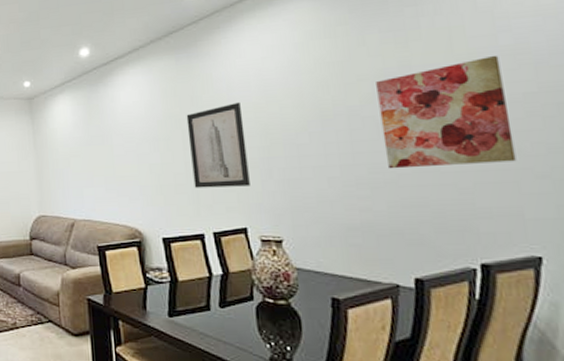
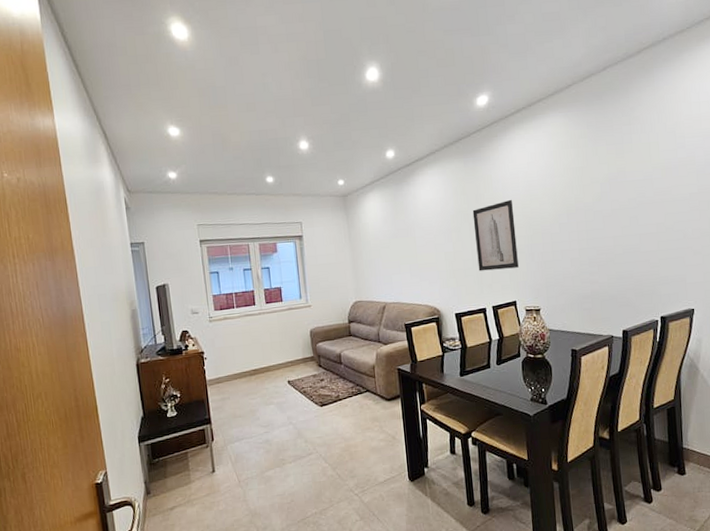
wall art: present [376,55,517,169] -> none [603,165,684,251]

